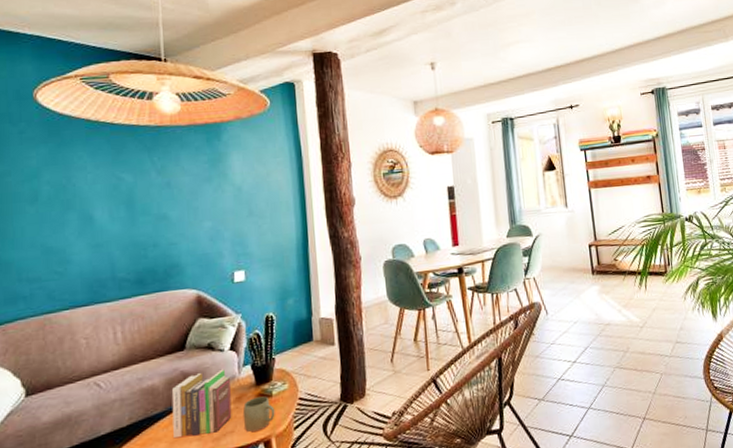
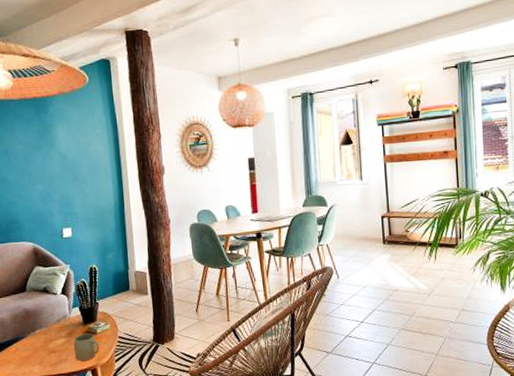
books: present [171,369,232,439] -> none [17,309,65,362]

